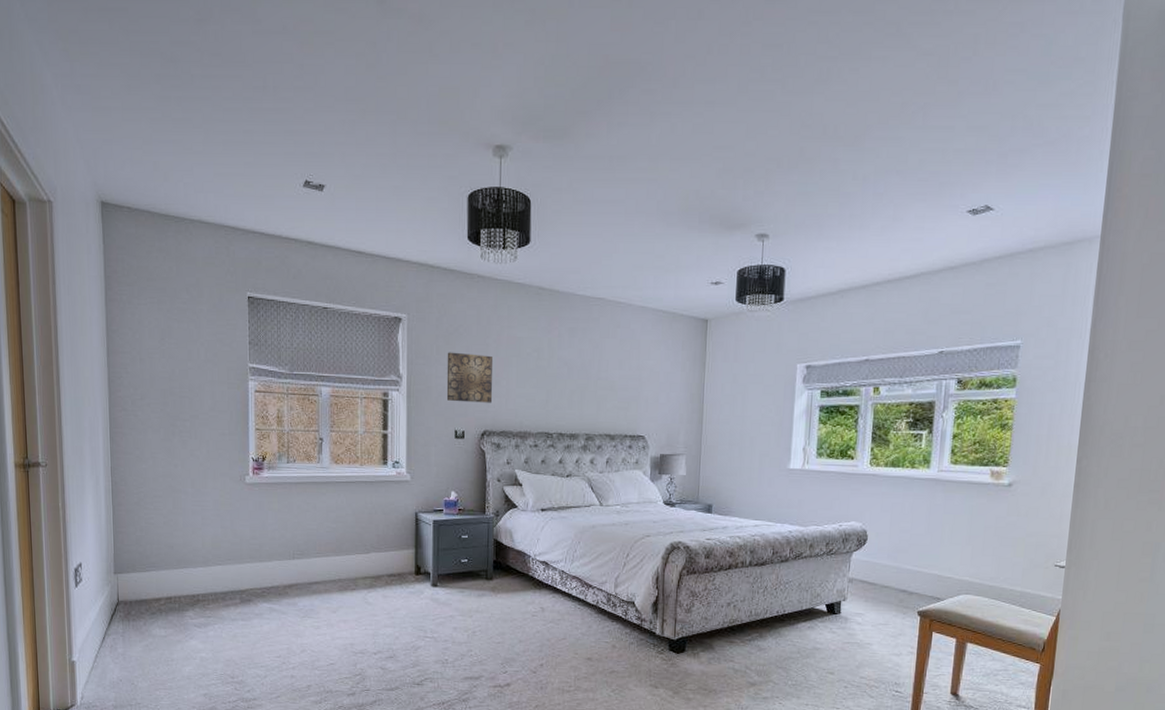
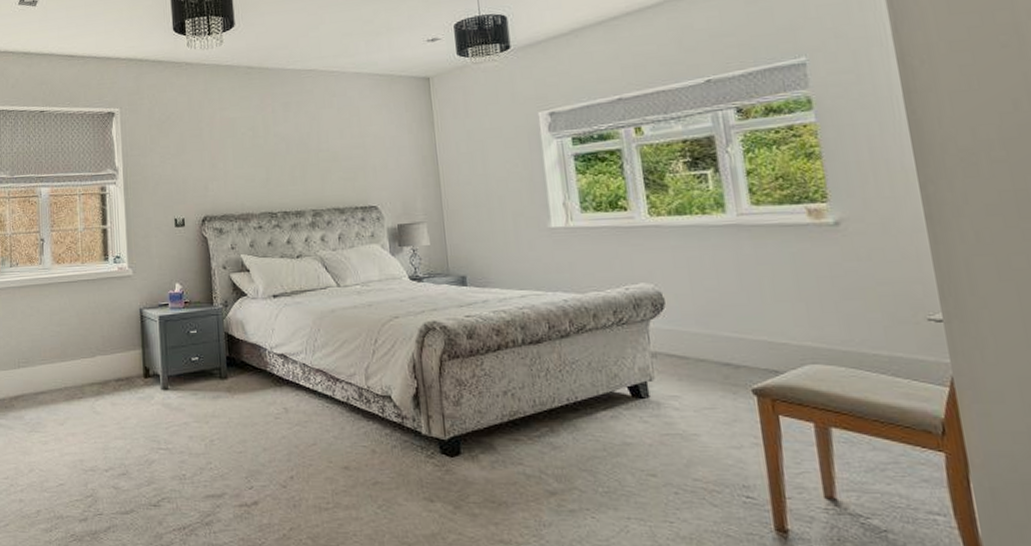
wall art: present [446,352,493,403] -> none [161,139,211,189]

